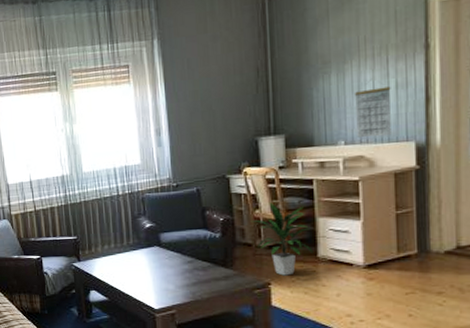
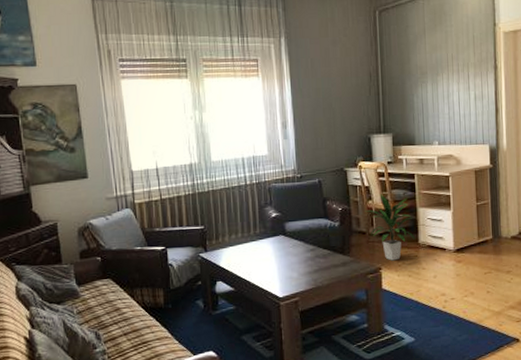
calendar: present [355,86,391,138] -> none [445,98,472,140]

